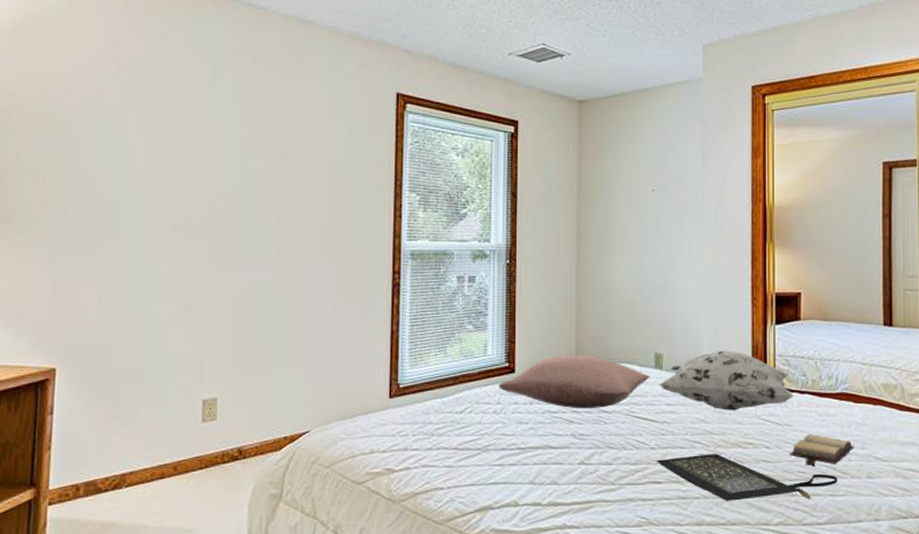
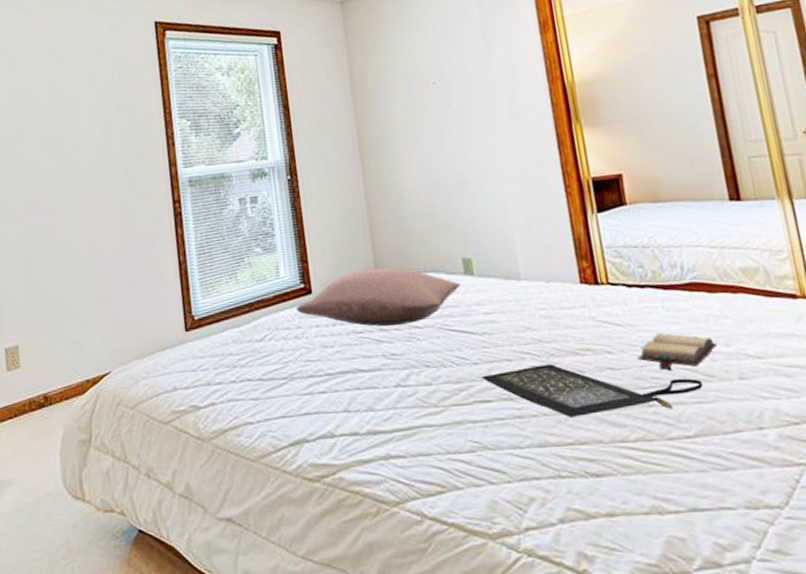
decorative pillow: present [658,350,795,411] -> none [471,247,634,315]

